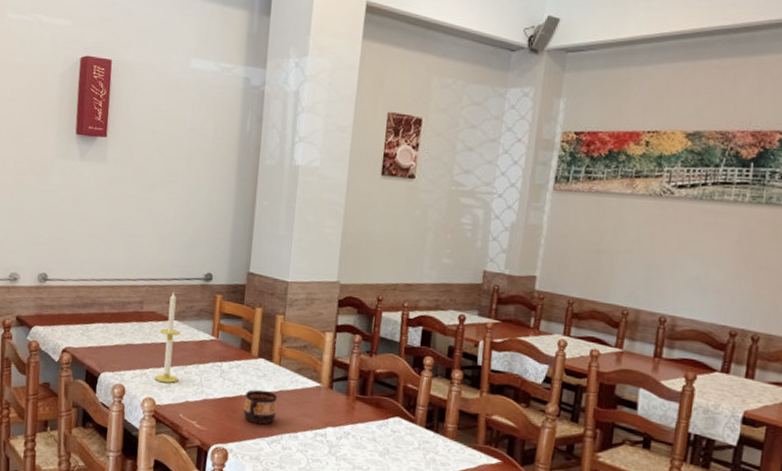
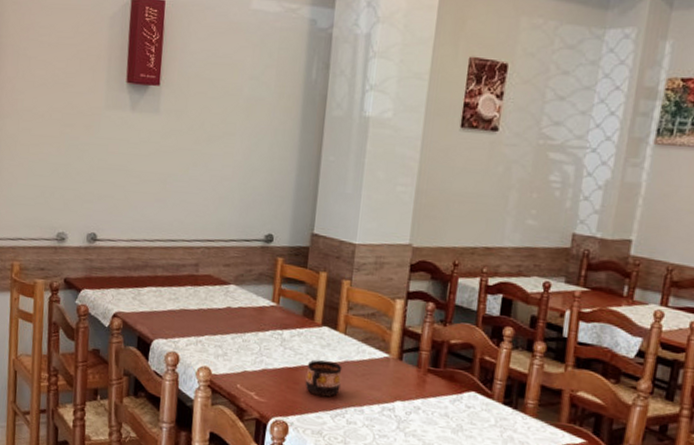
candle: present [154,292,181,383] -> none [210,254,239,352]

